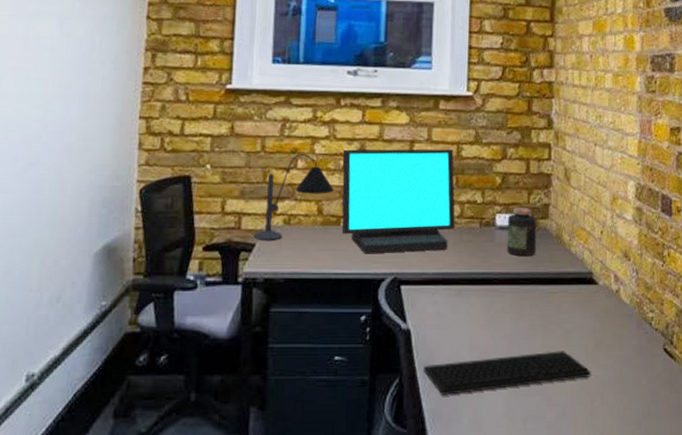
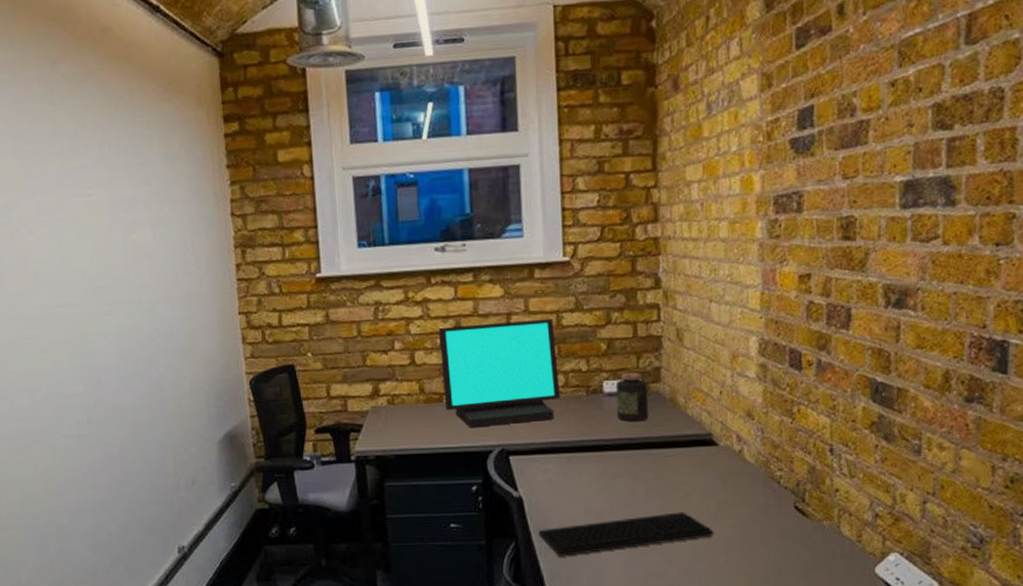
desk lamp: present [253,154,334,241] -> none [360,335,434,422]

